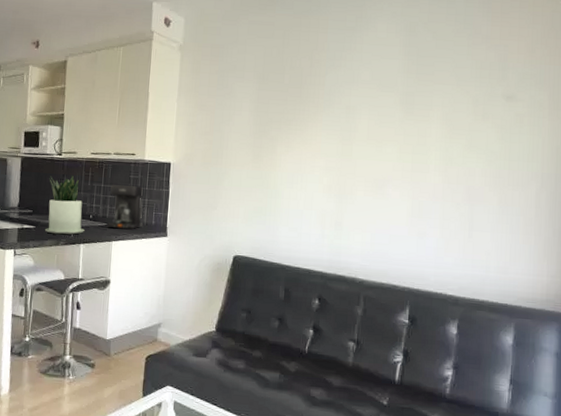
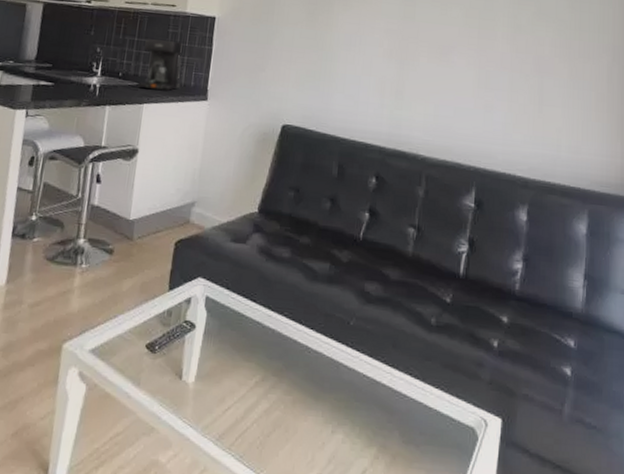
planter: present [44,176,85,235] -> none [64,26,112,95]

